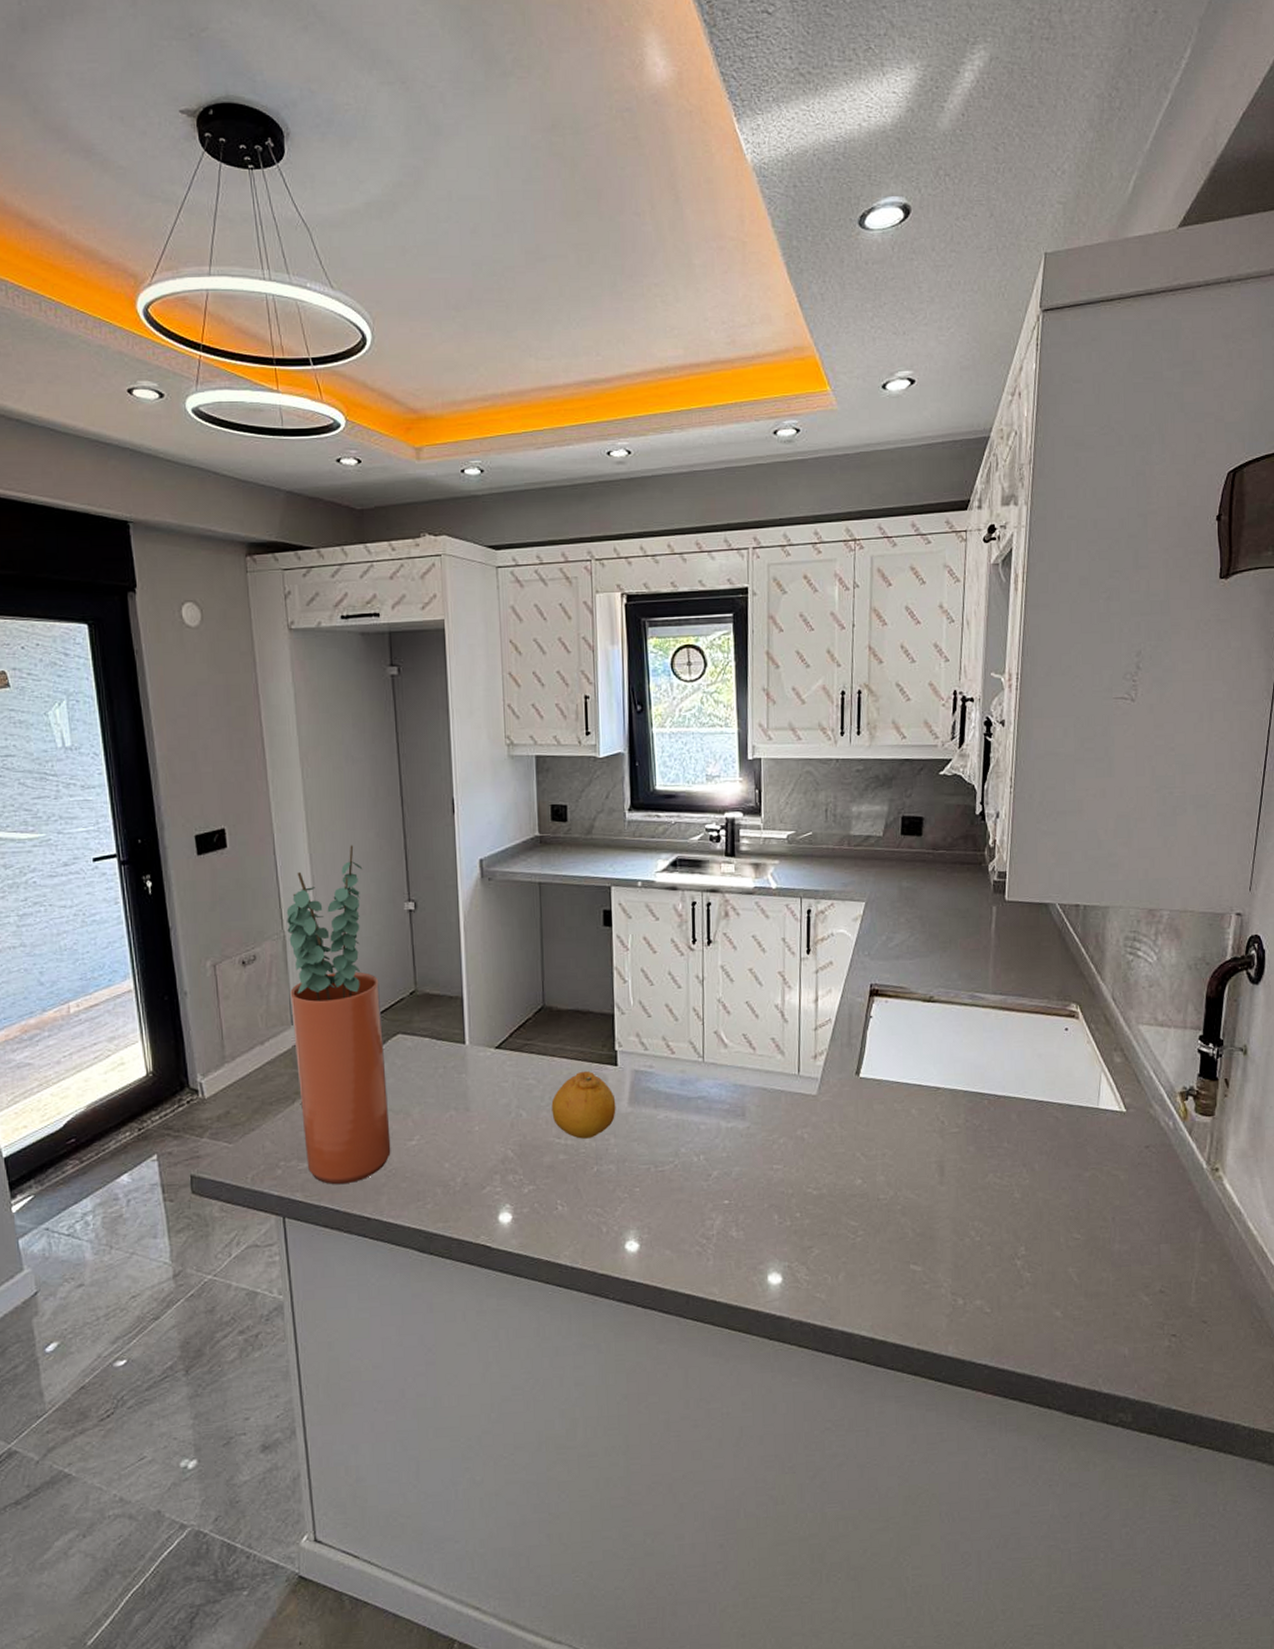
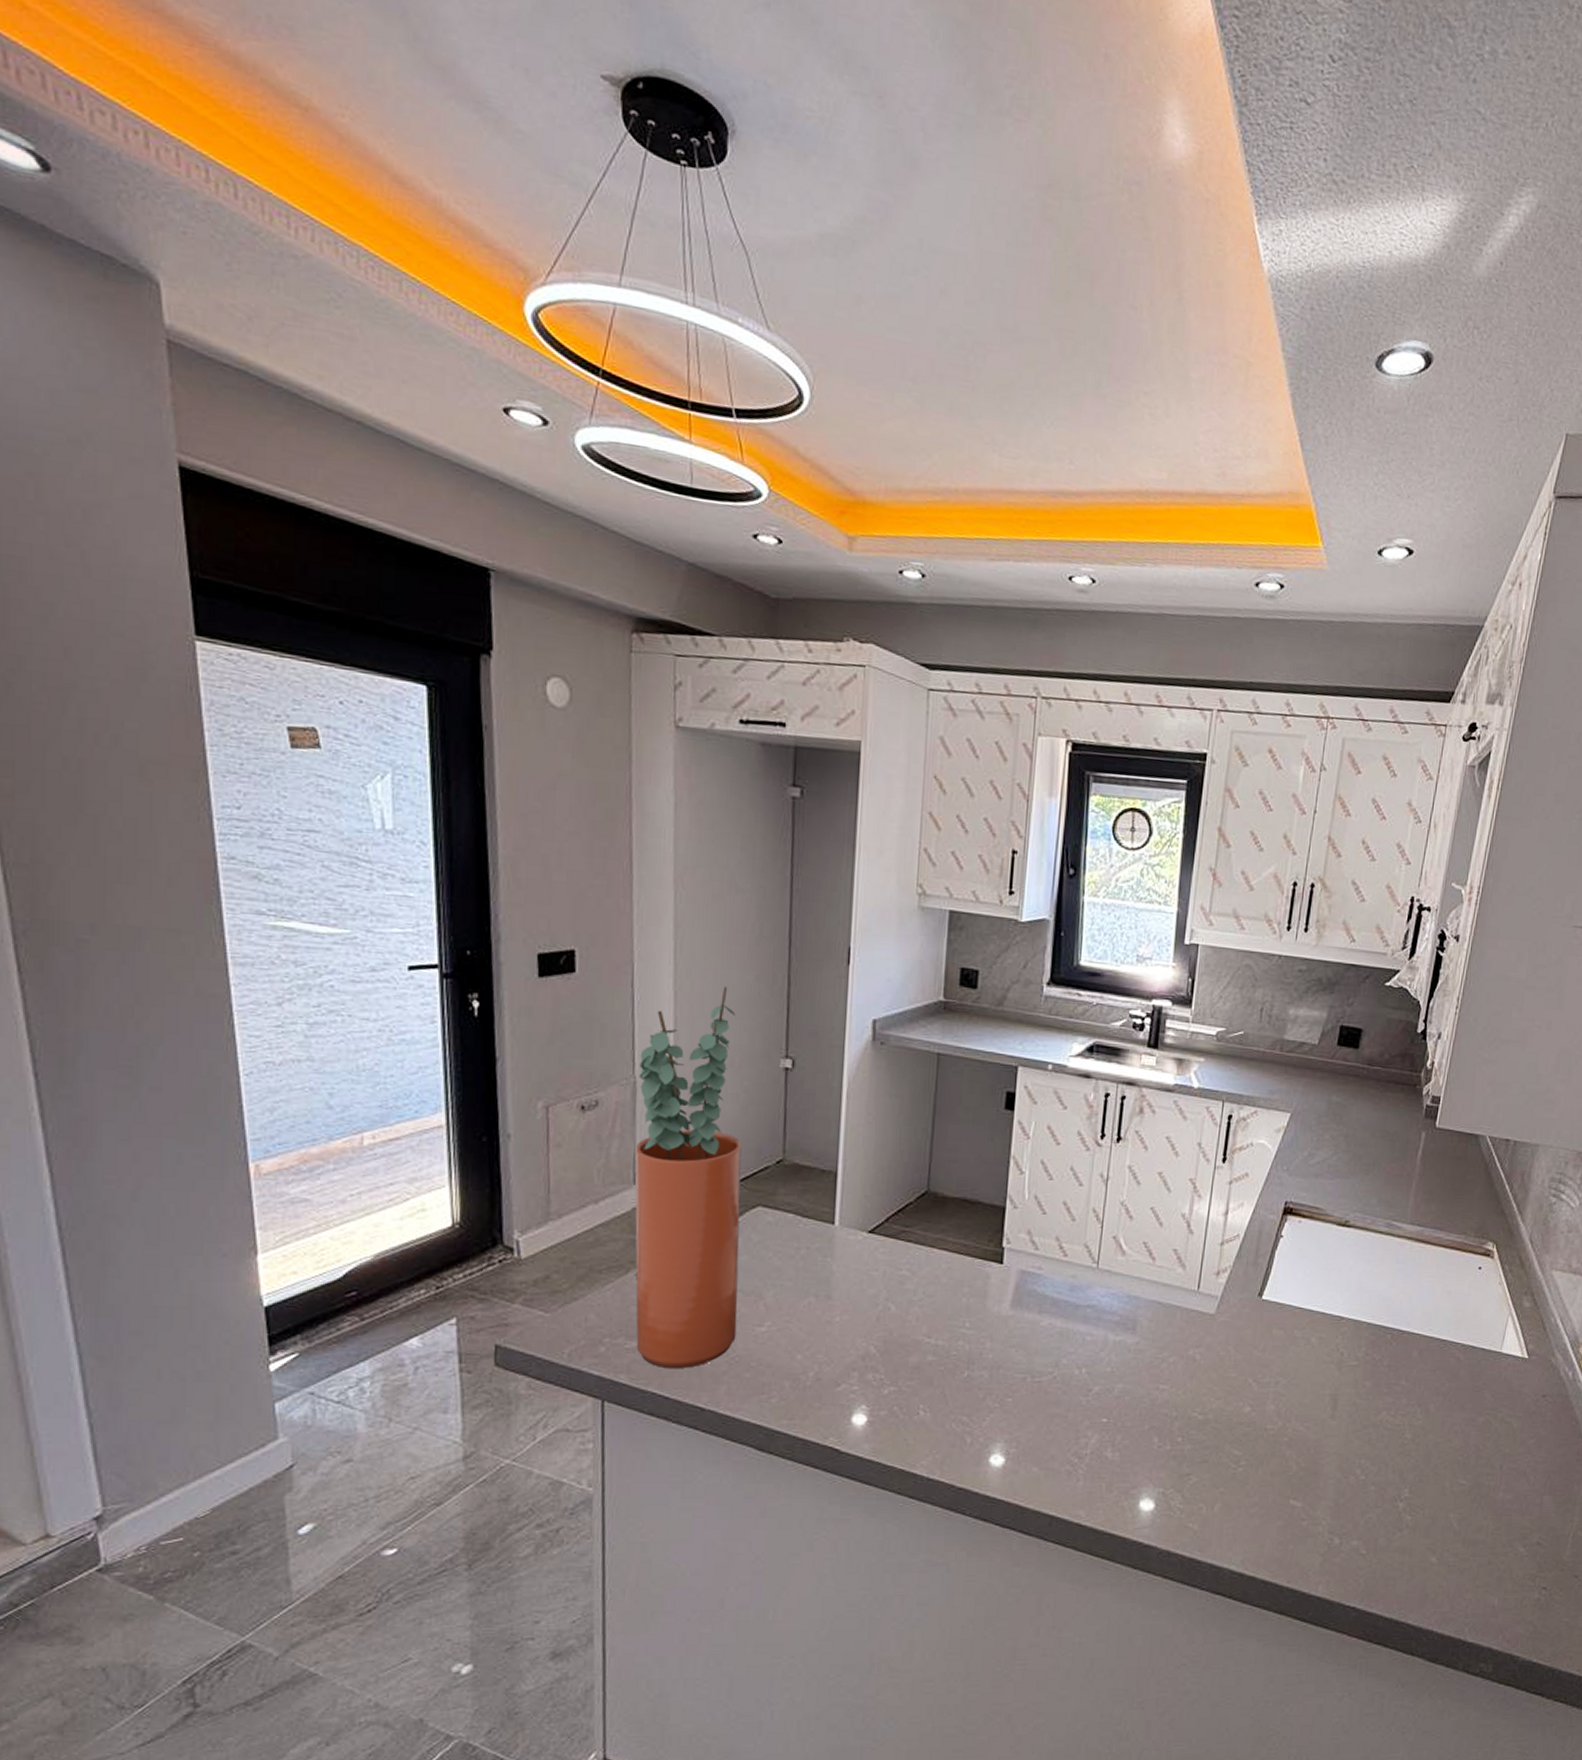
fruit: present [551,1071,616,1139] -> none [924,1266,997,1340]

